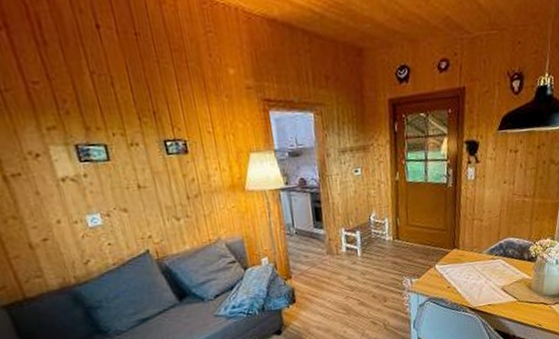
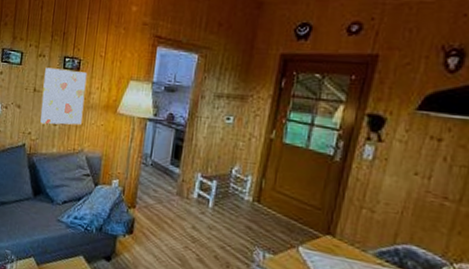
wall art: none [144,154,210,223] -> present [40,67,87,125]

